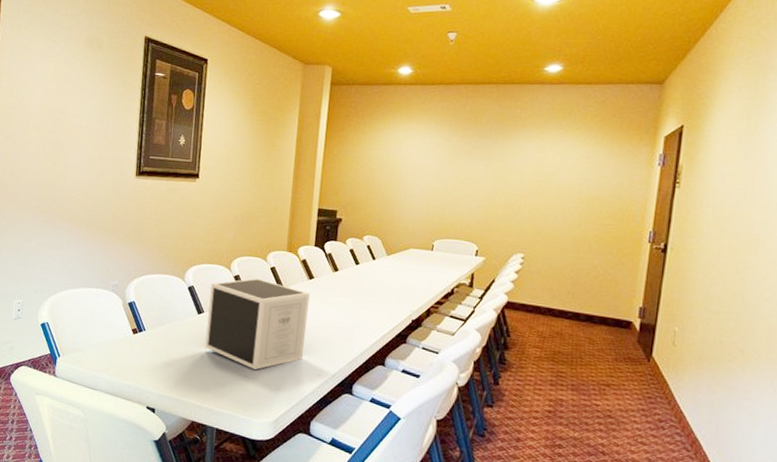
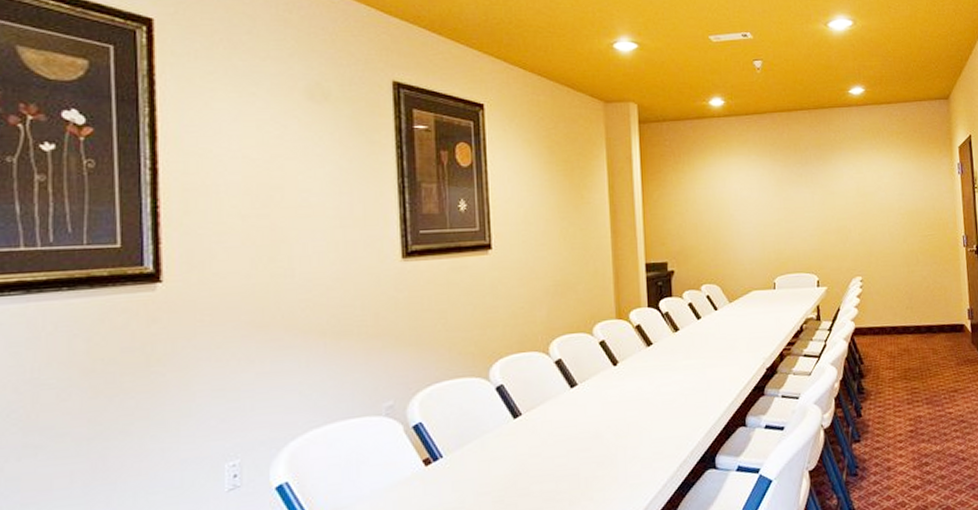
speaker: present [205,278,310,370] -> none [526,357,654,471]

